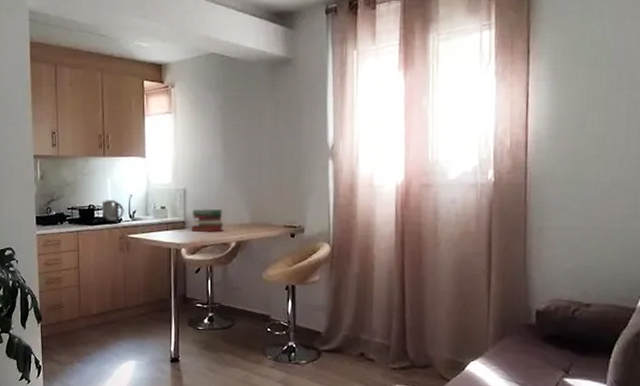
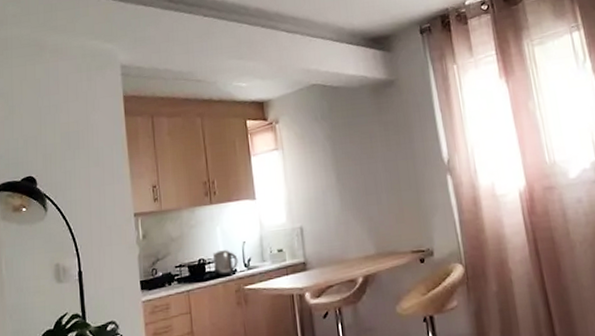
books: present [191,208,224,233] -> none [313,242,348,274]

